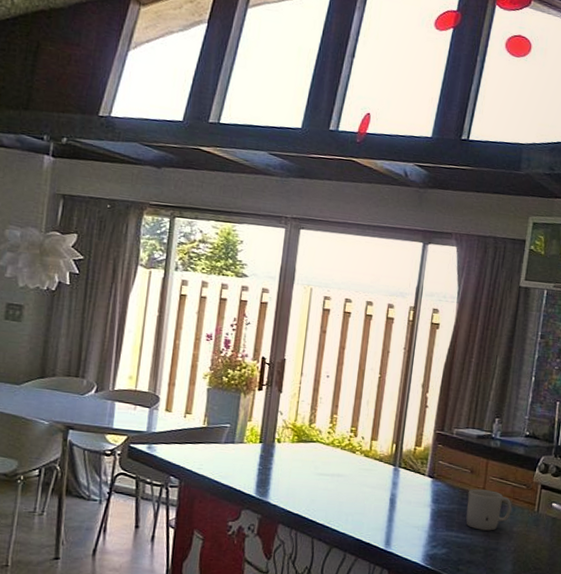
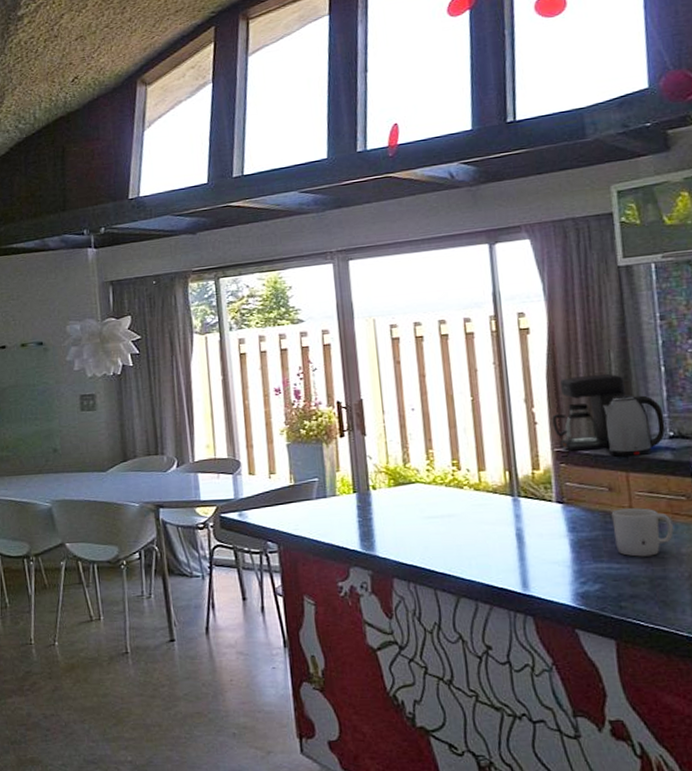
coffee maker: none [439,372,503,438] -> present [551,373,626,452]
kettle: none [478,395,526,448] -> present [603,395,666,458]

